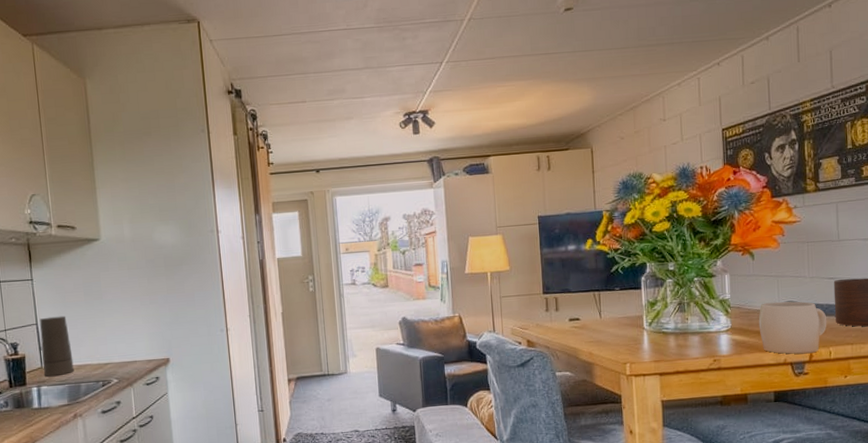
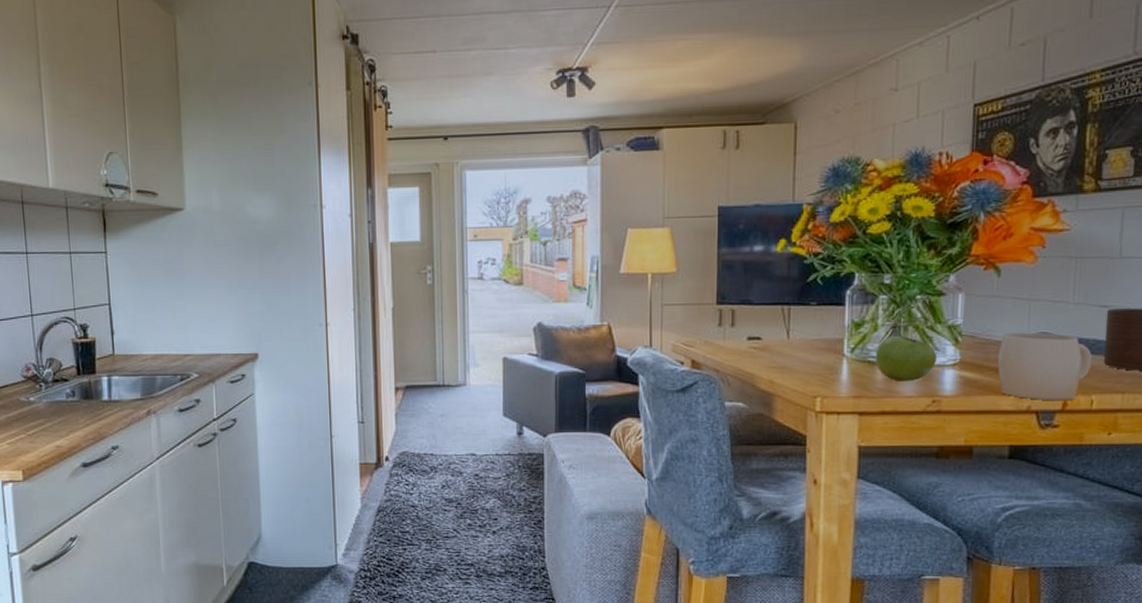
canister: present [40,315,74,378] -> none [113,296,150,366]
fruit: none [667,309,714,347] -> present [875,335,938,382]

